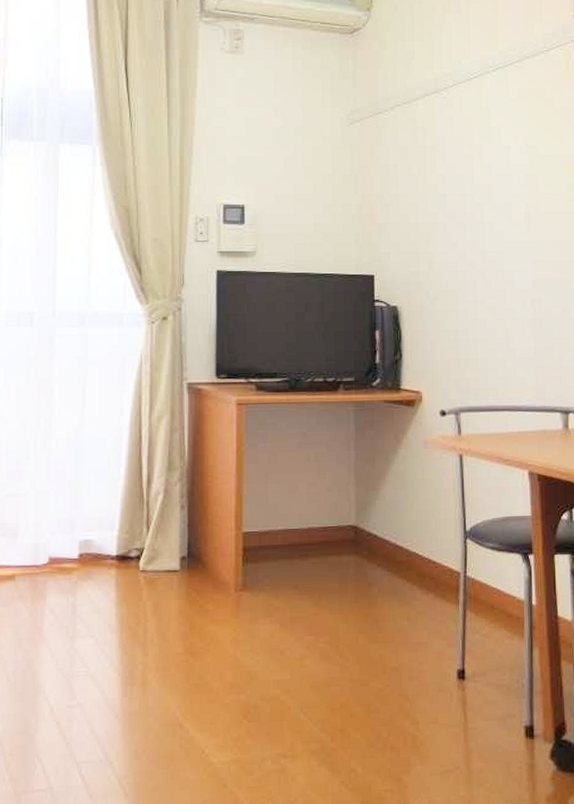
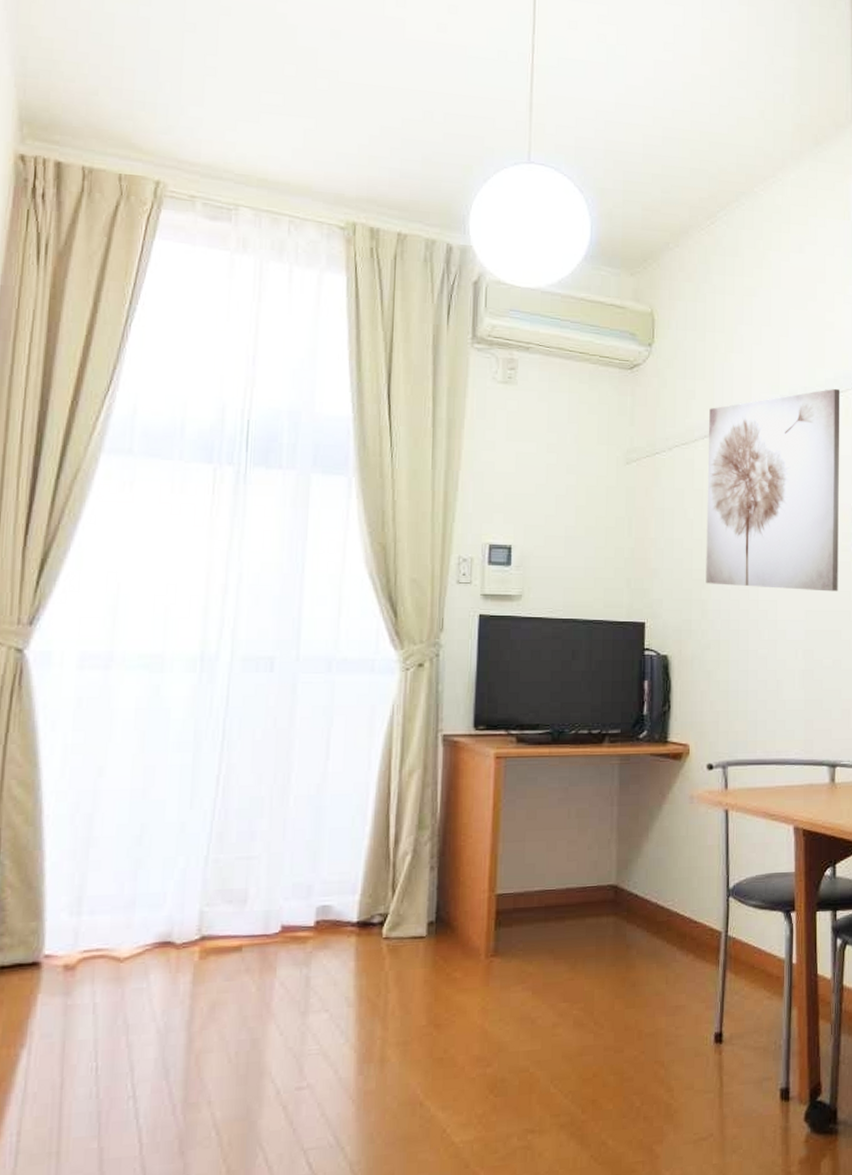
wall art: none [429,42,565,242] -> present [706,388,841,592]

